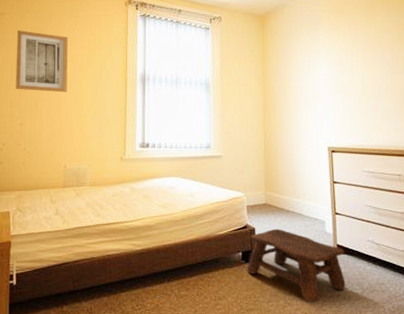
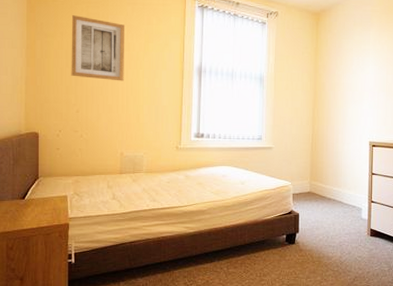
stool: present [247,228,346,303] -> none [290,214,377,279]

